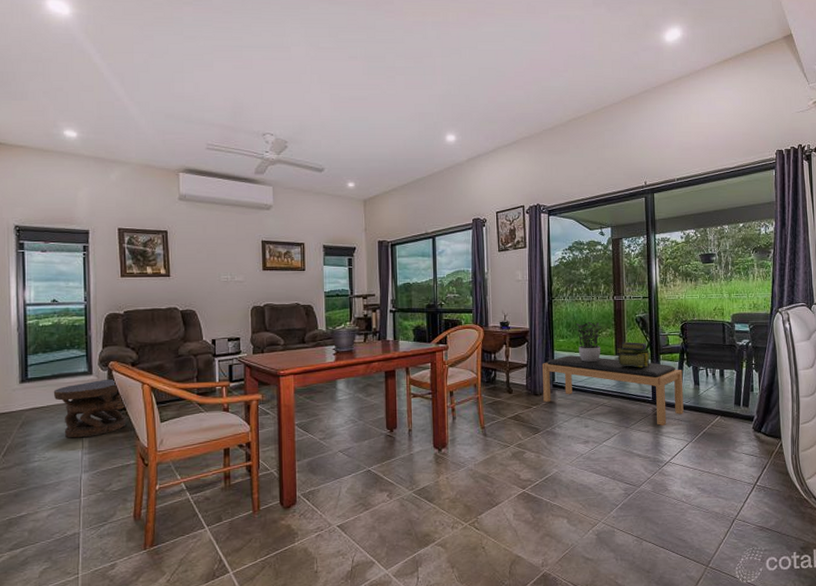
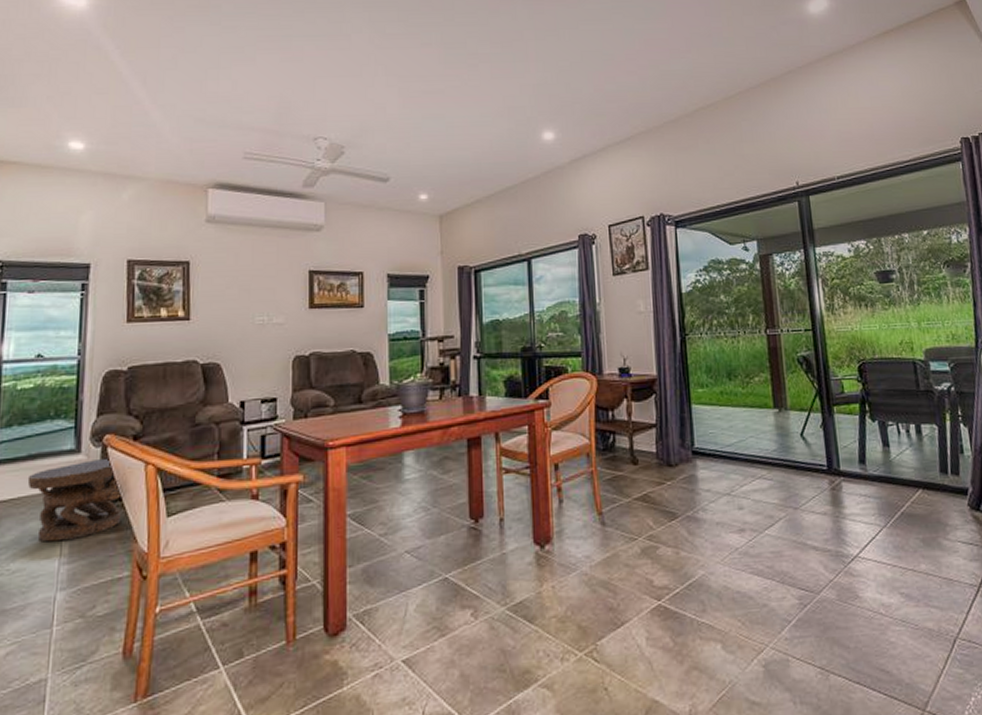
bench: present [541,355,684,425] -> none [676,410,872,505]
potted plant: present [574,321,602,362] -> none [717,363,754,419]
stack of books: present [617,341,651,368] -> none [775,389,822,425]

